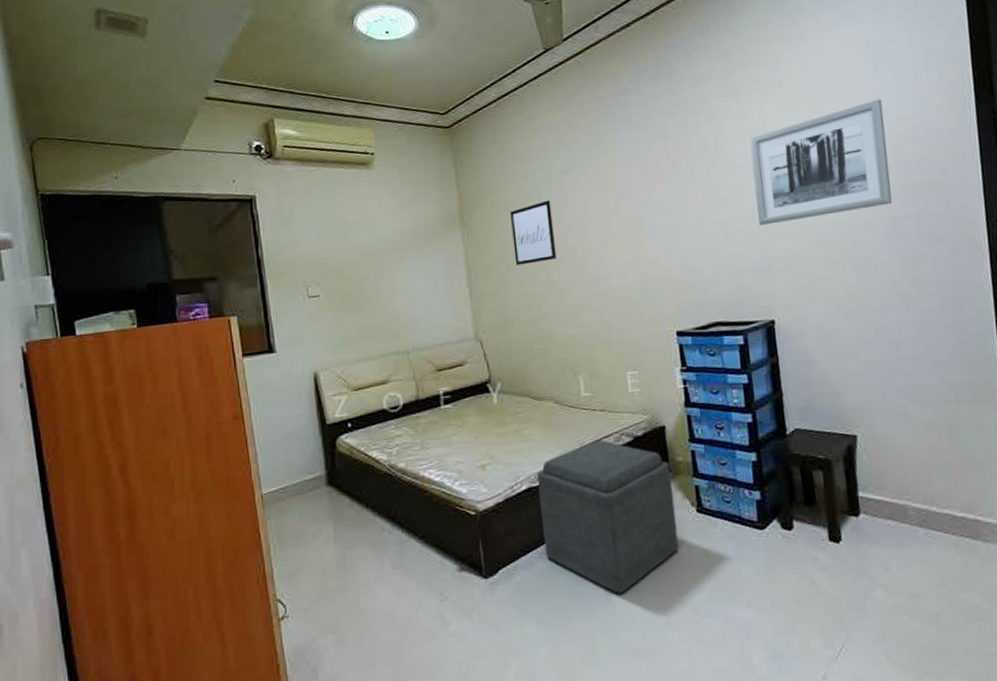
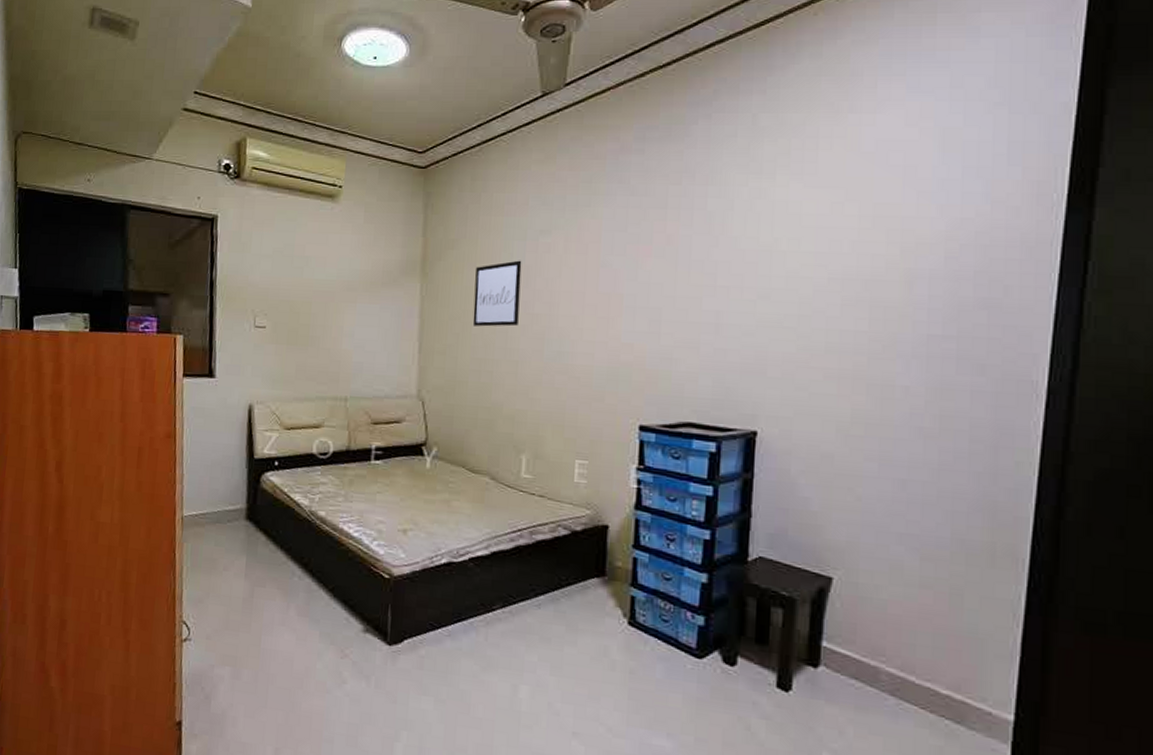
ottoman: present [537,439,679,593] -> none [455,525,607,691]
wall art: present [750,99,893,225] -> none [757,192,941,323]

